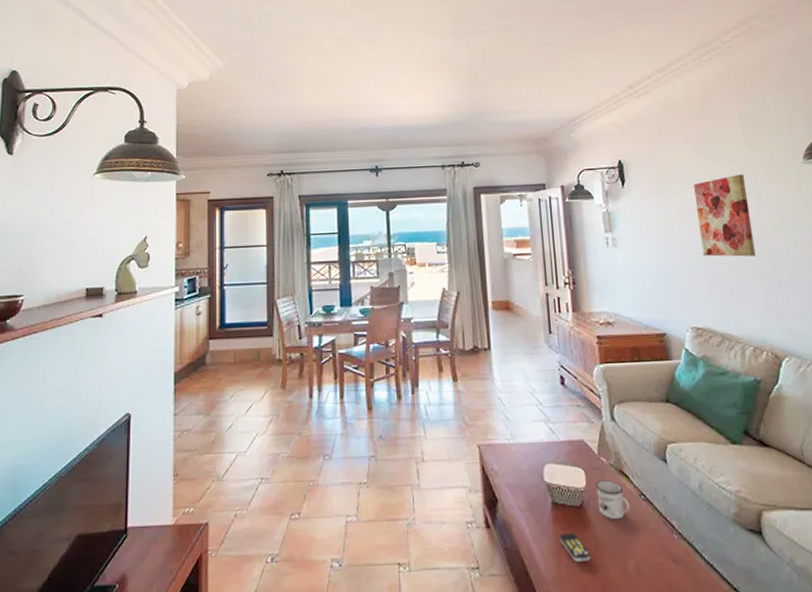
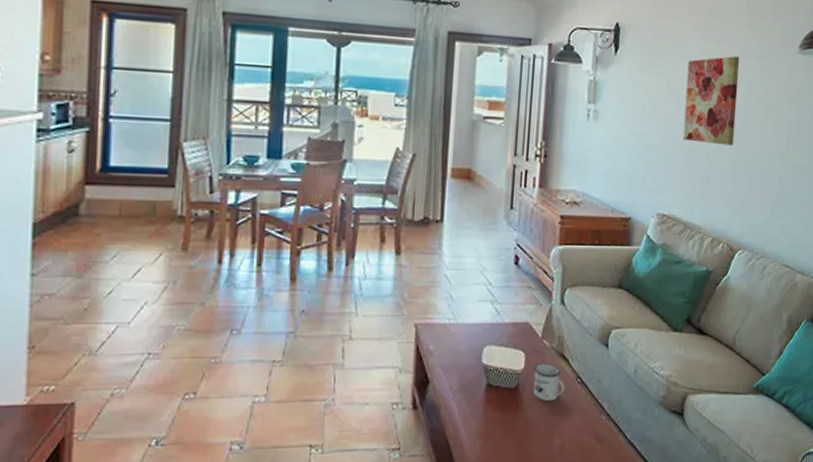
remote control: present [560,533,591,562] -> none [489,414,518,442]

